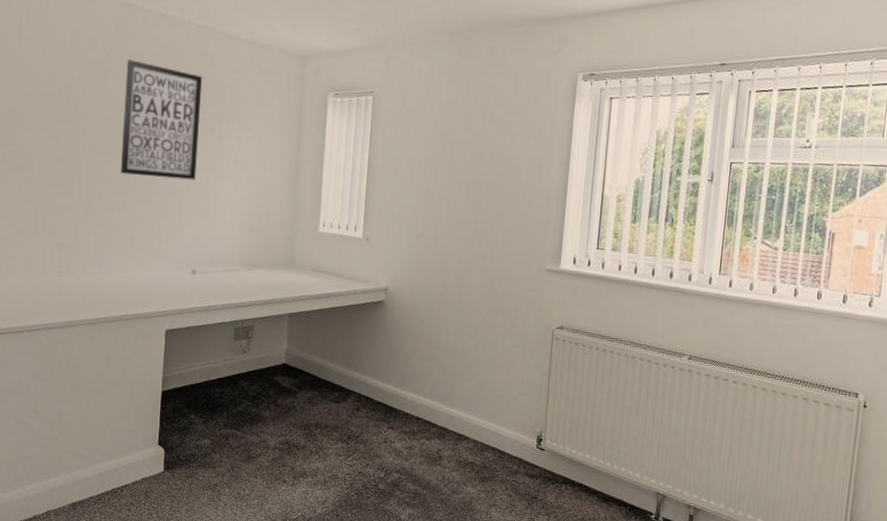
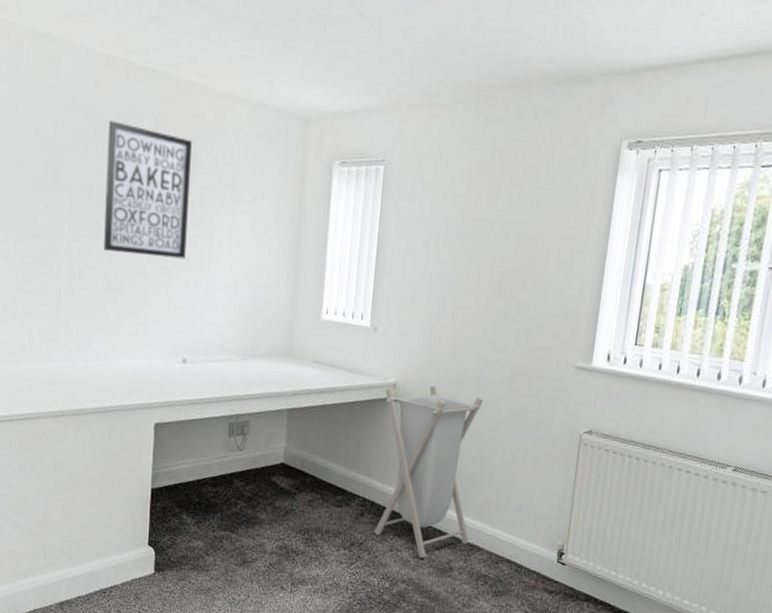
laundry hamper: none [369,288,465,448] -> present [374,385,483,558]

